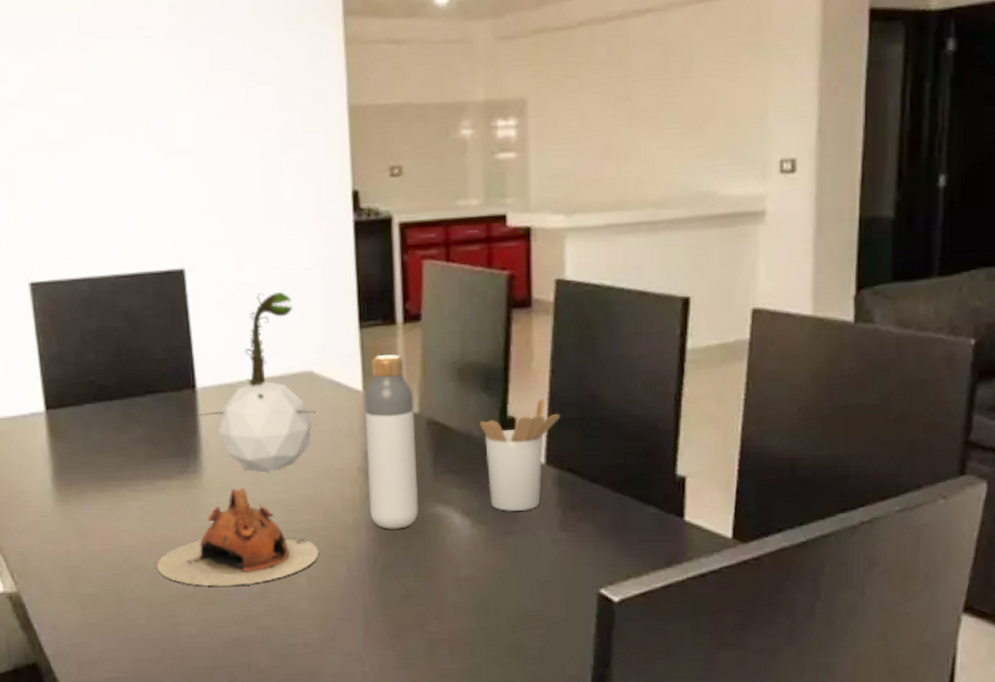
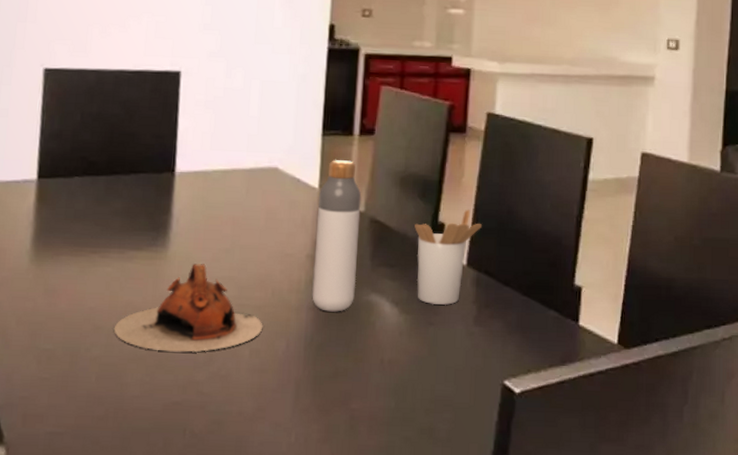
plant: present [199,291,316,473] -> none [174,98,276,252]

